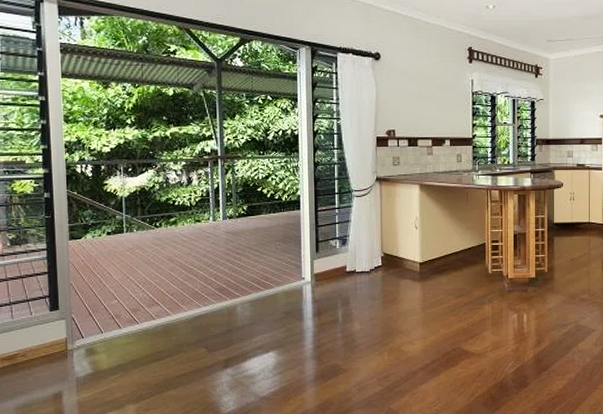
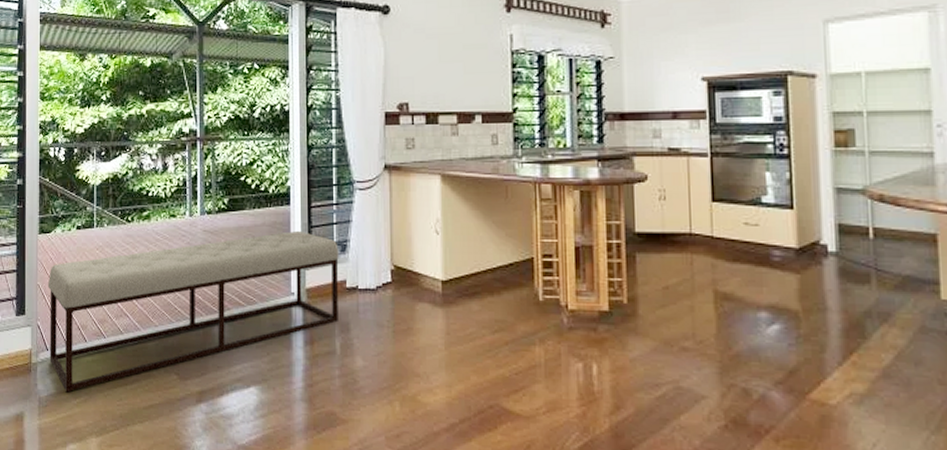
bench: none [80,230,340,371] -> present [47,231,339,393]

